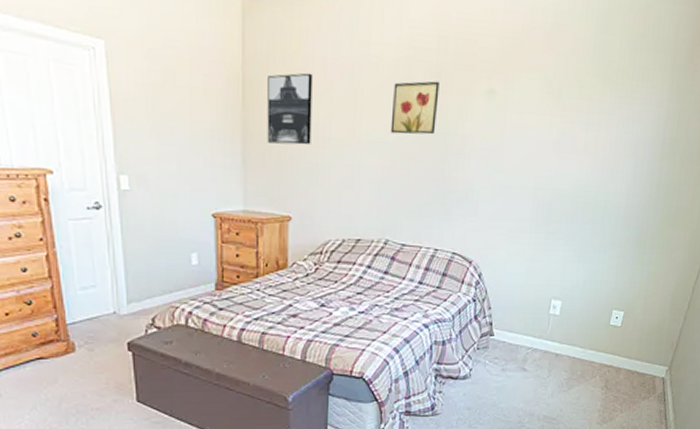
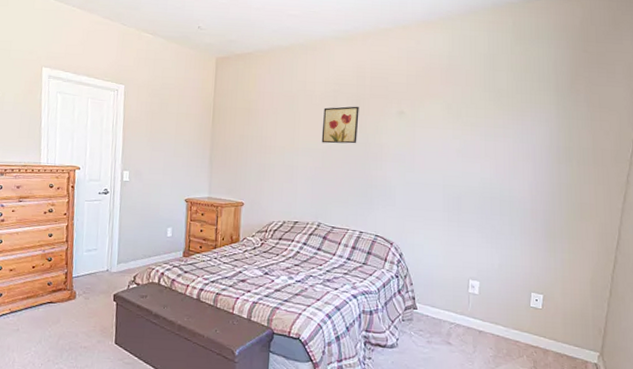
wall art: present [267,72,313,145] -> none [228,102,263,151]

